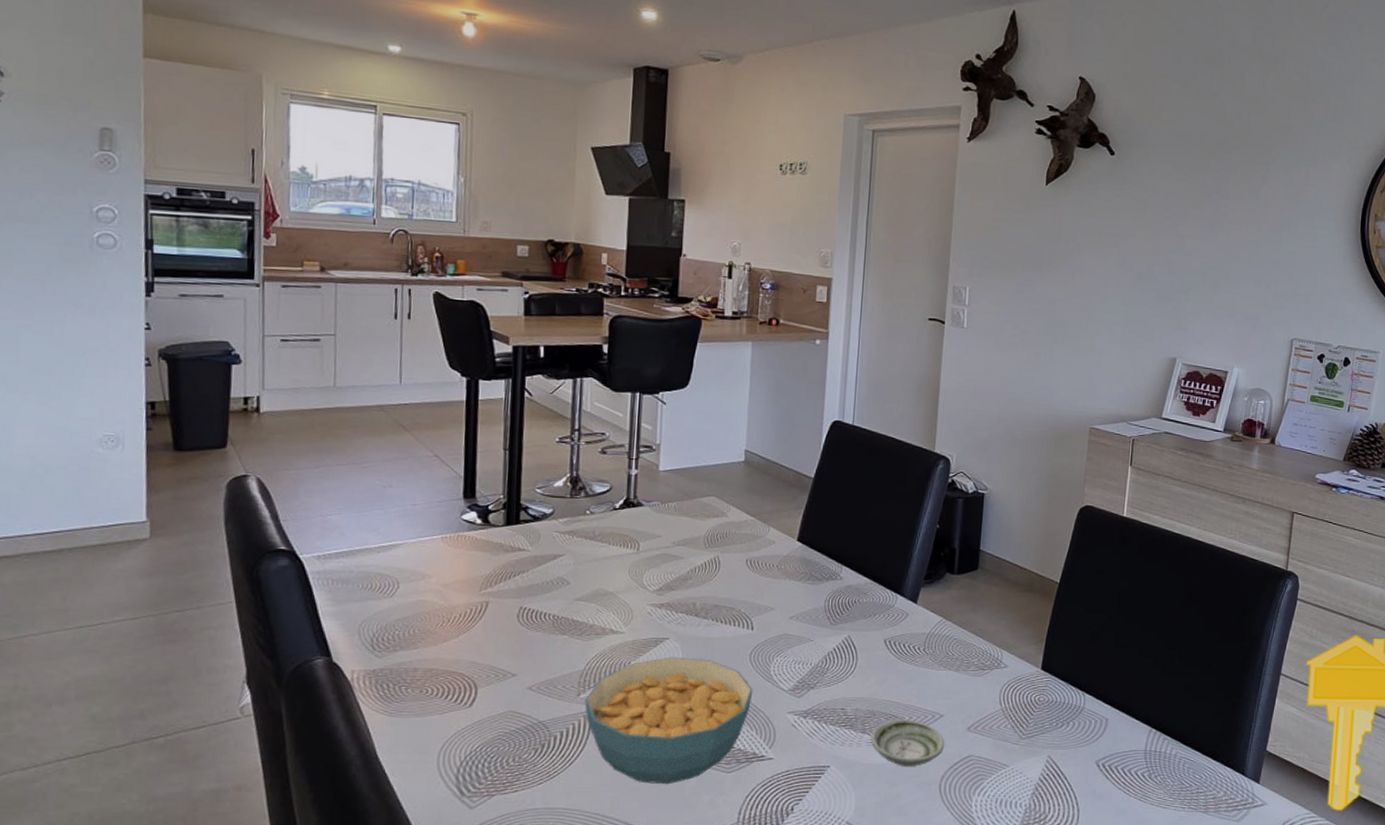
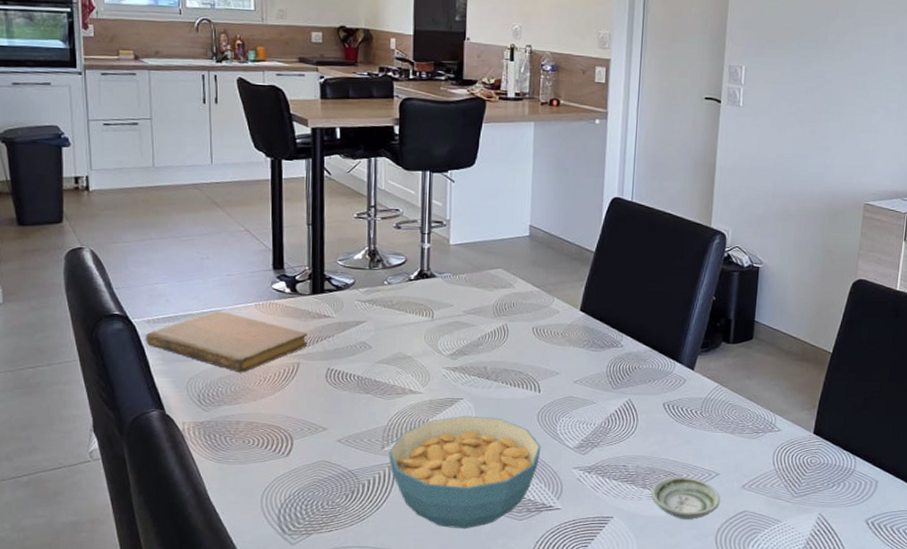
notebook: none [314,544,499,614] -> present [146,311,307,373]

